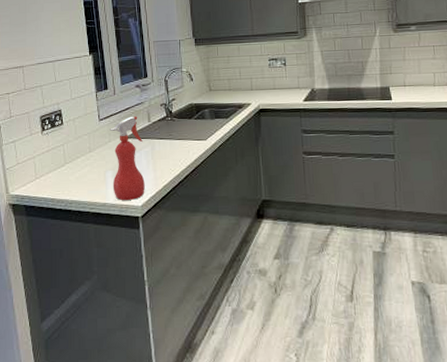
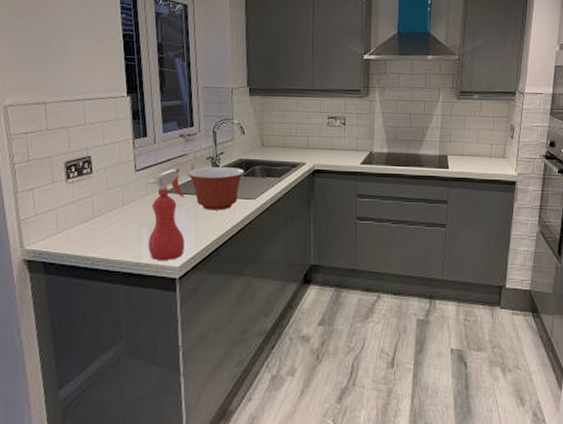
mixing bowl: none [144,111,195,152] -> present [187,166,245,210]

